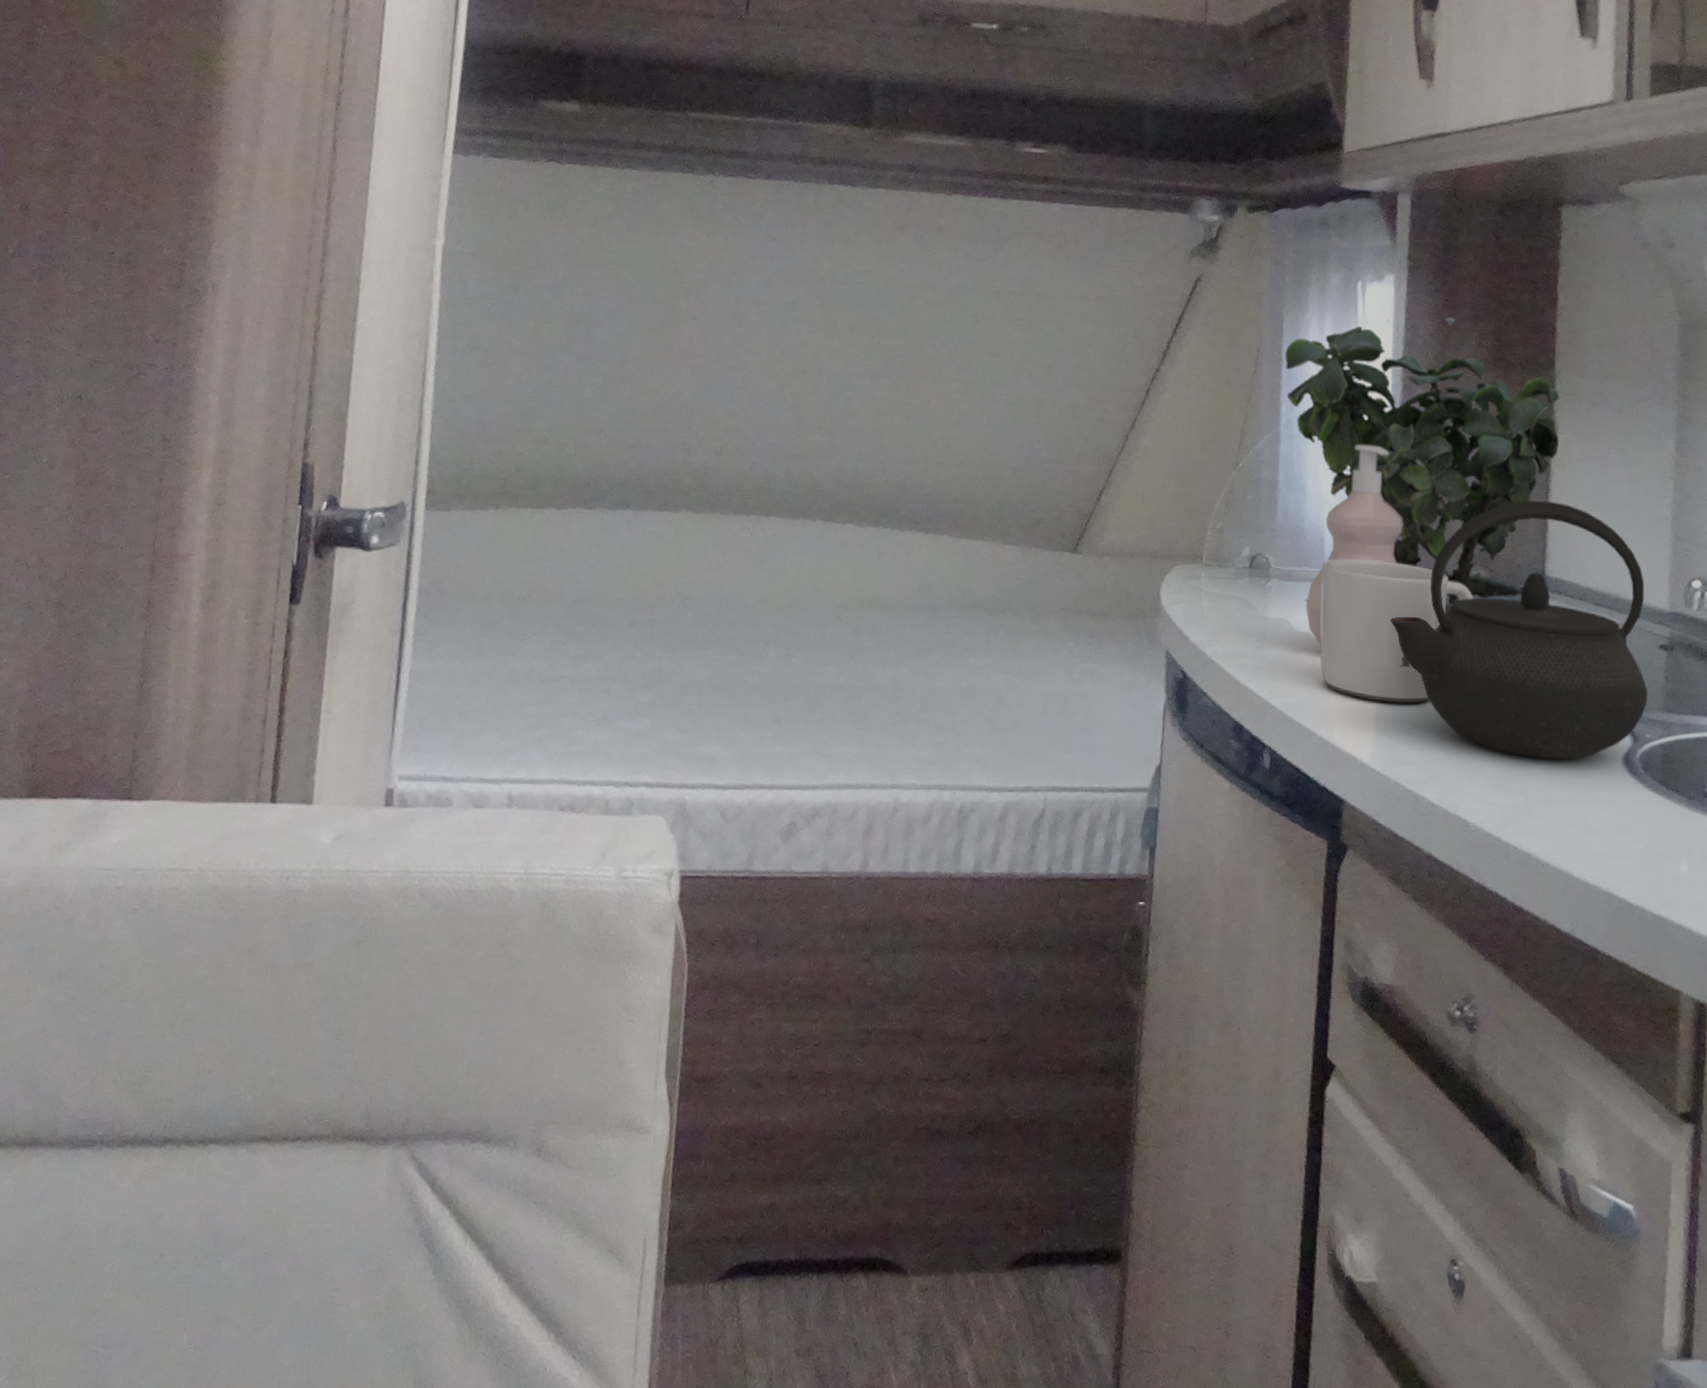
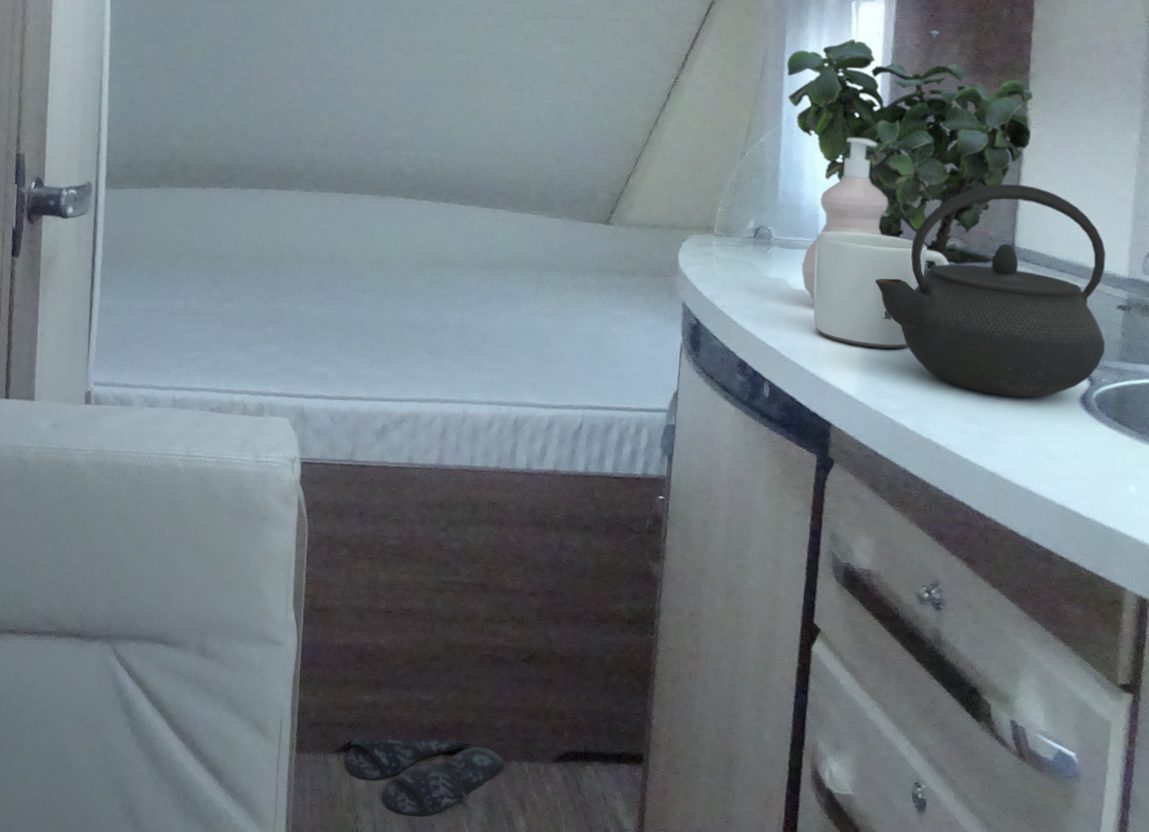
slippers: none [729,1251,943,1362] -> present [343,737,504,816]

